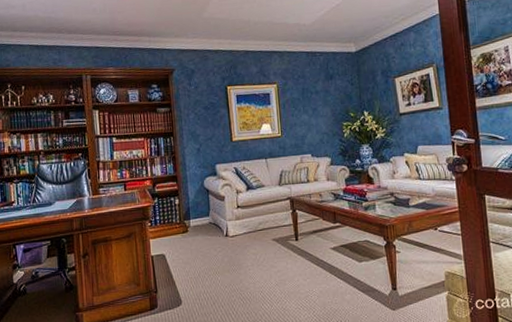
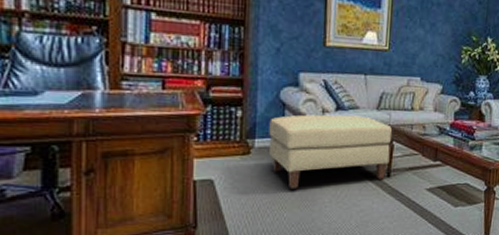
ottoman: none [199,192,296,257] -> present [269,114,393,189]

